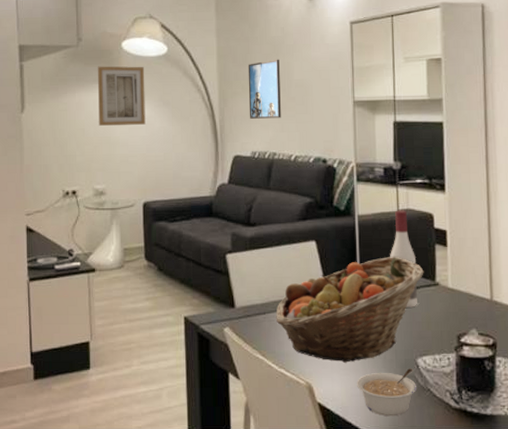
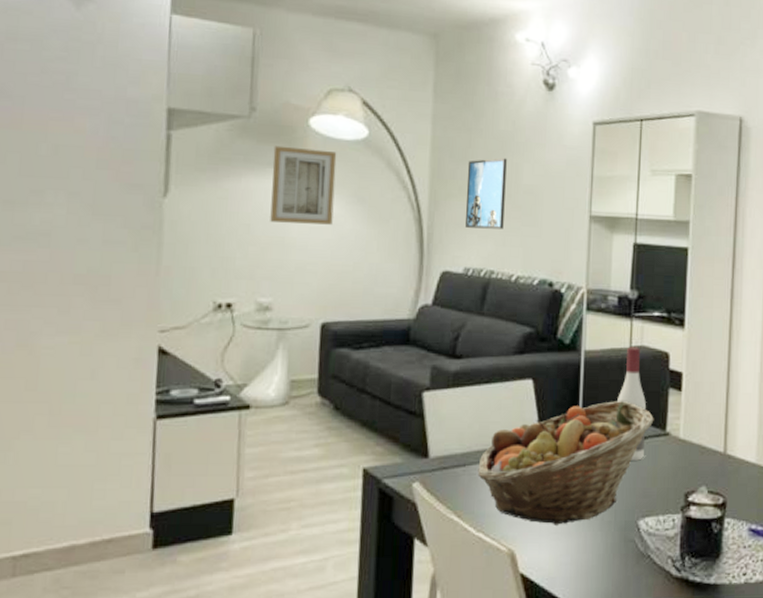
legume: present [357,368,417,417] -> none [568,531,636,588]

